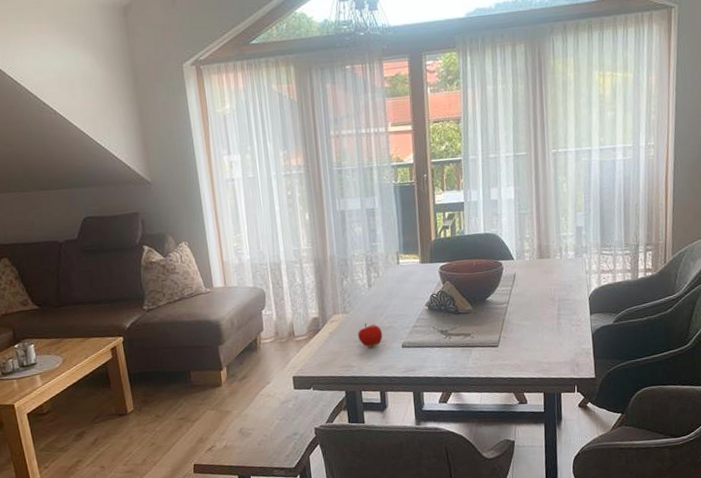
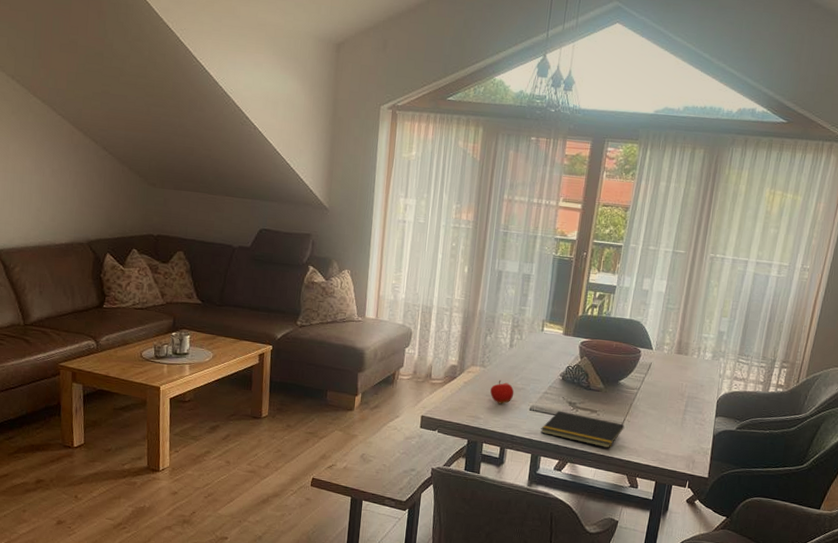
notepad: none [417,341,502,370] -> present [540,410,625,448]

